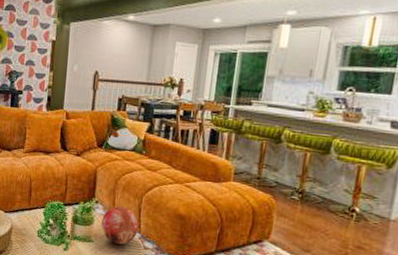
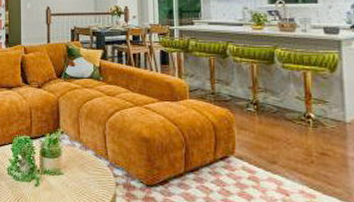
decorative orb: present [101,206,139,245] -> none [69,135,106,174]

